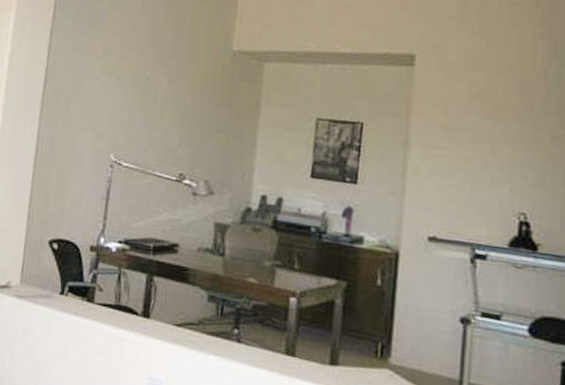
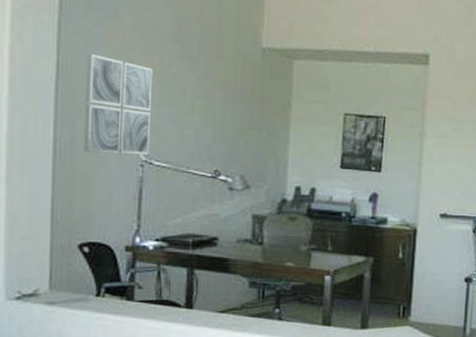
wall art: none [61,59,128,156] -> present [83,54,153,155]

